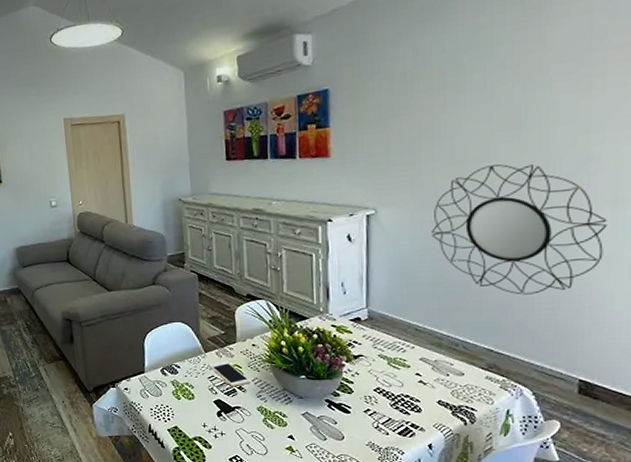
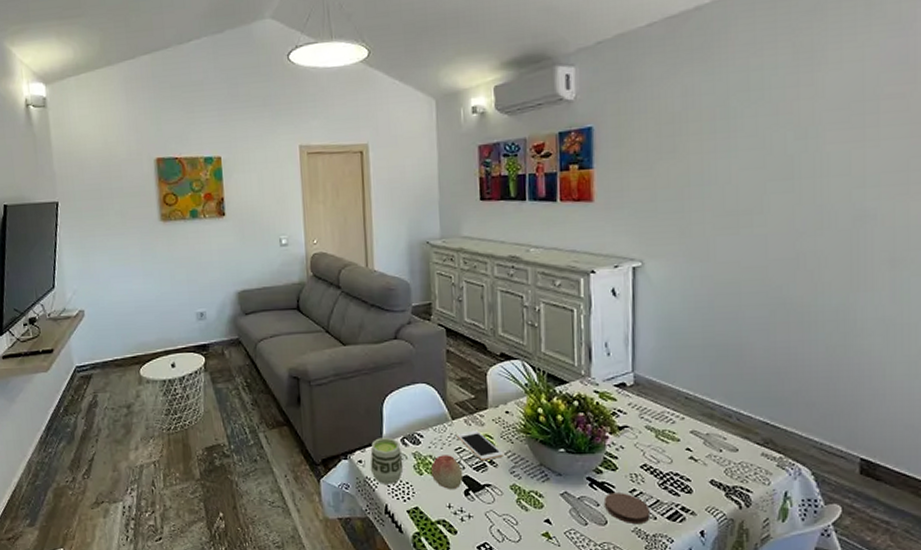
cup: none [134,368,164,408] -> present [370,438,404,484]
fruit: none [187,382,216,412] -> present [430,455,464,490]
coaster: none [341,412,383,439] -> present [603,493,650,525]
home mirror: present [431,164,607,295] -> none [702,217,885,362]

